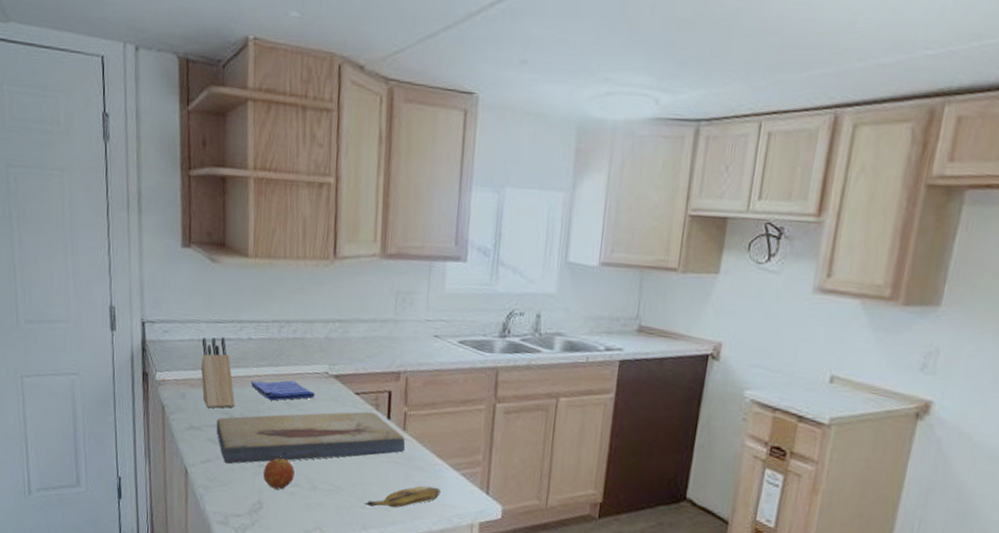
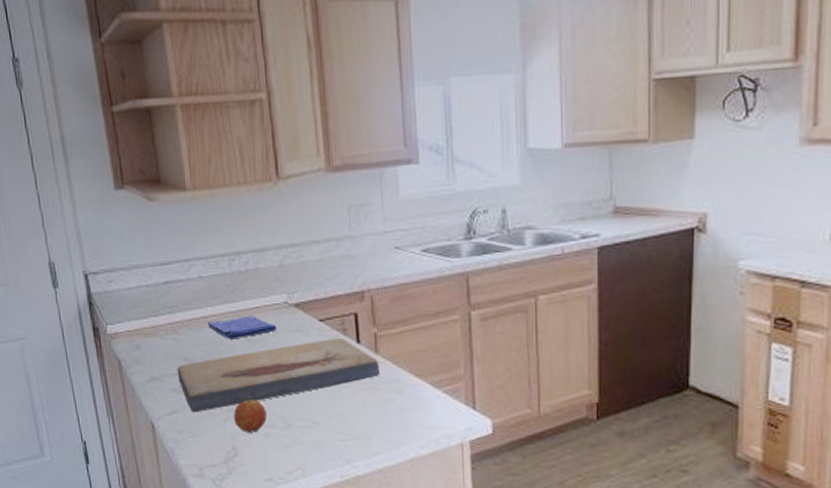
knife block: present [201,337,235,409] -> none [149,279,194,357]
banana: present [363,485,441,508] -> none [344,409,424,438]

